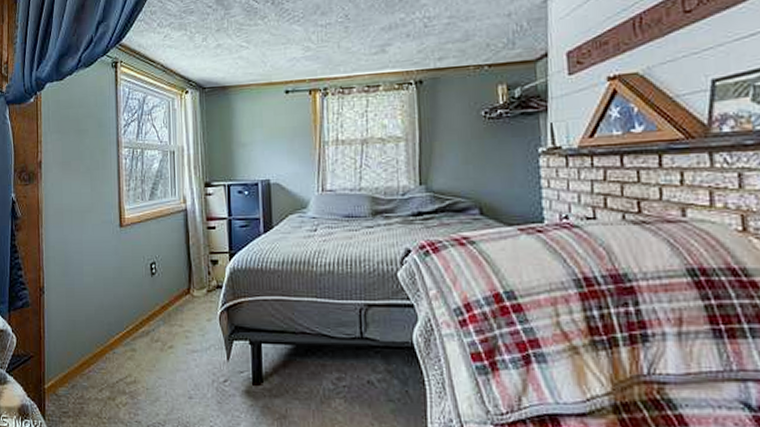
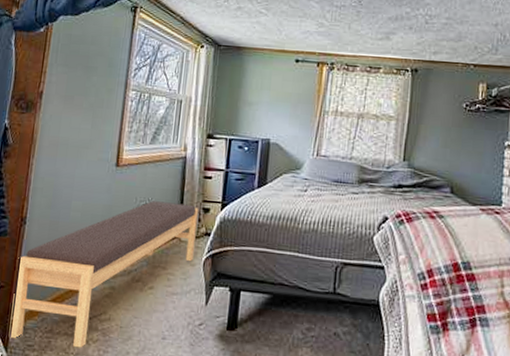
bench: none [42,258,208,412] -> present [8,201,198,348]

